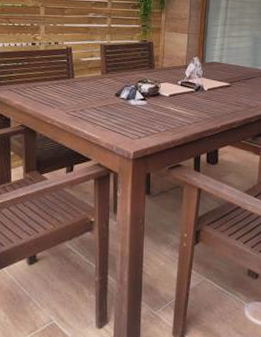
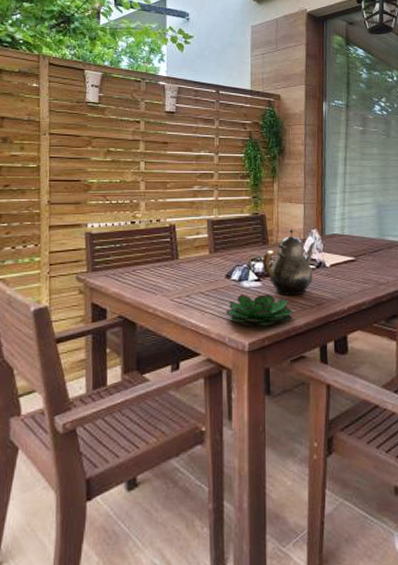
succulent plant: none [114,110,173,139] -> present [225,294,293,326]
teapot: none [148,56,195,114] -> present [262,229,315,295]

